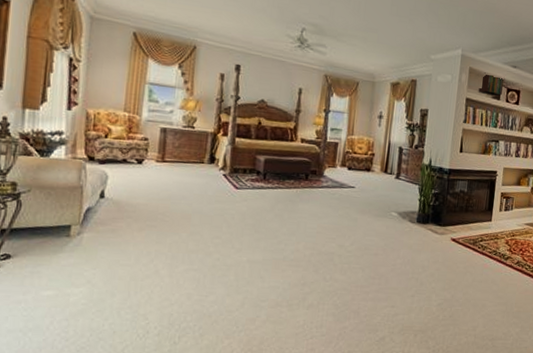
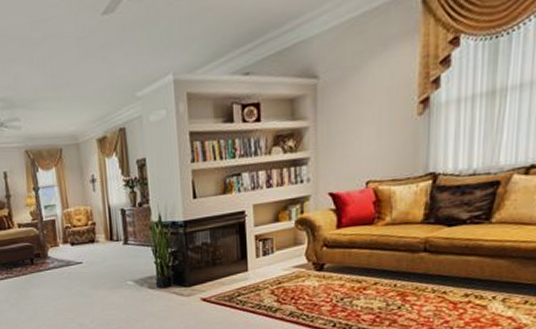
books: present [478,72,505,96] -> none [203,92,237,122]

